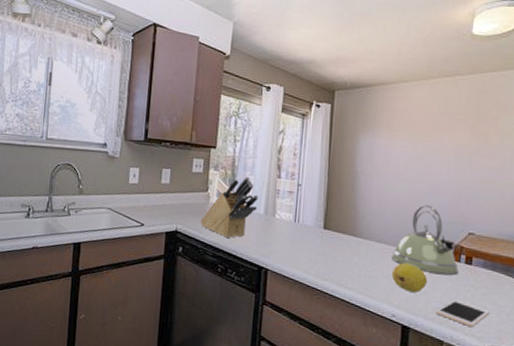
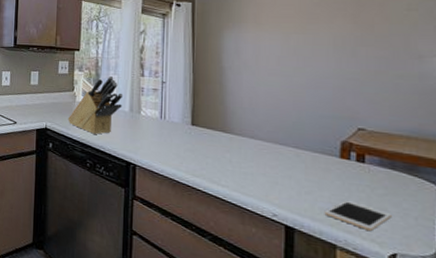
kettle: present [391,204,459,275] -> none [268,99,349,174]
fruit: present [391,263,427,292] -> none [269,160,311,191]

